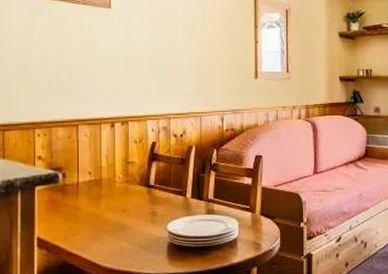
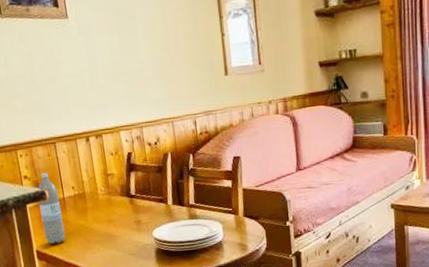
water bottle: none [49,154,74,232] -> present [37,172,65,245]

